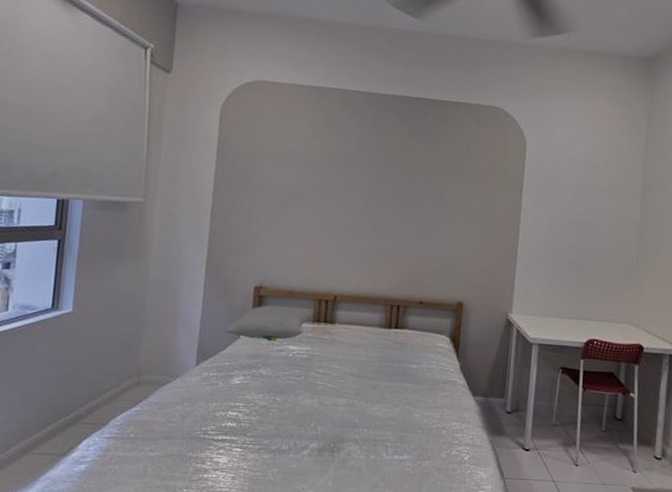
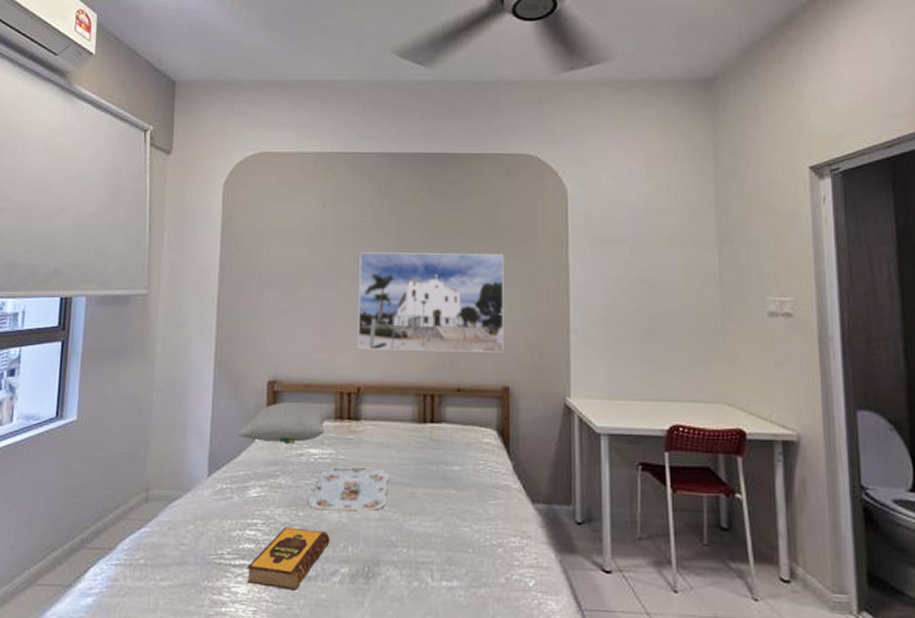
hardback book: none [227,409,303,461] -> present [246,527,330,590]
serving tray: none [285,363,357,398] -> present [308,469,390,511]
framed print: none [336,179,469,274] -> present [357,252,504,353]

